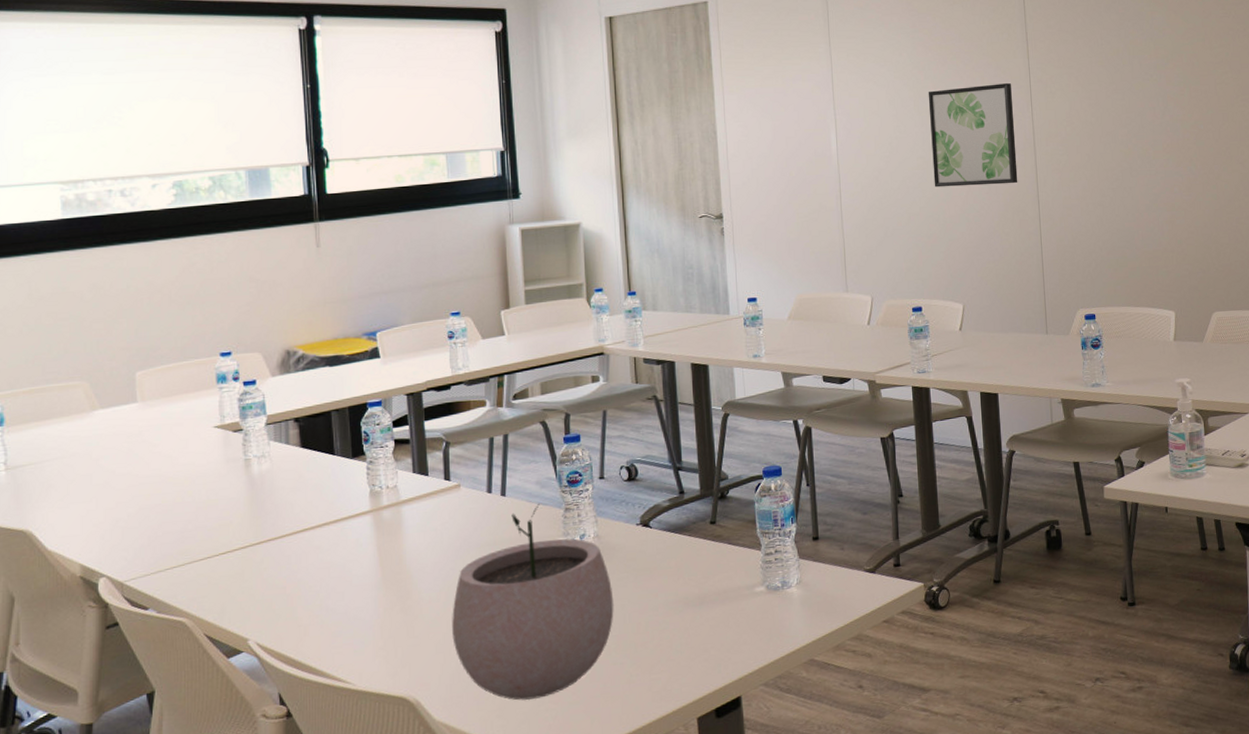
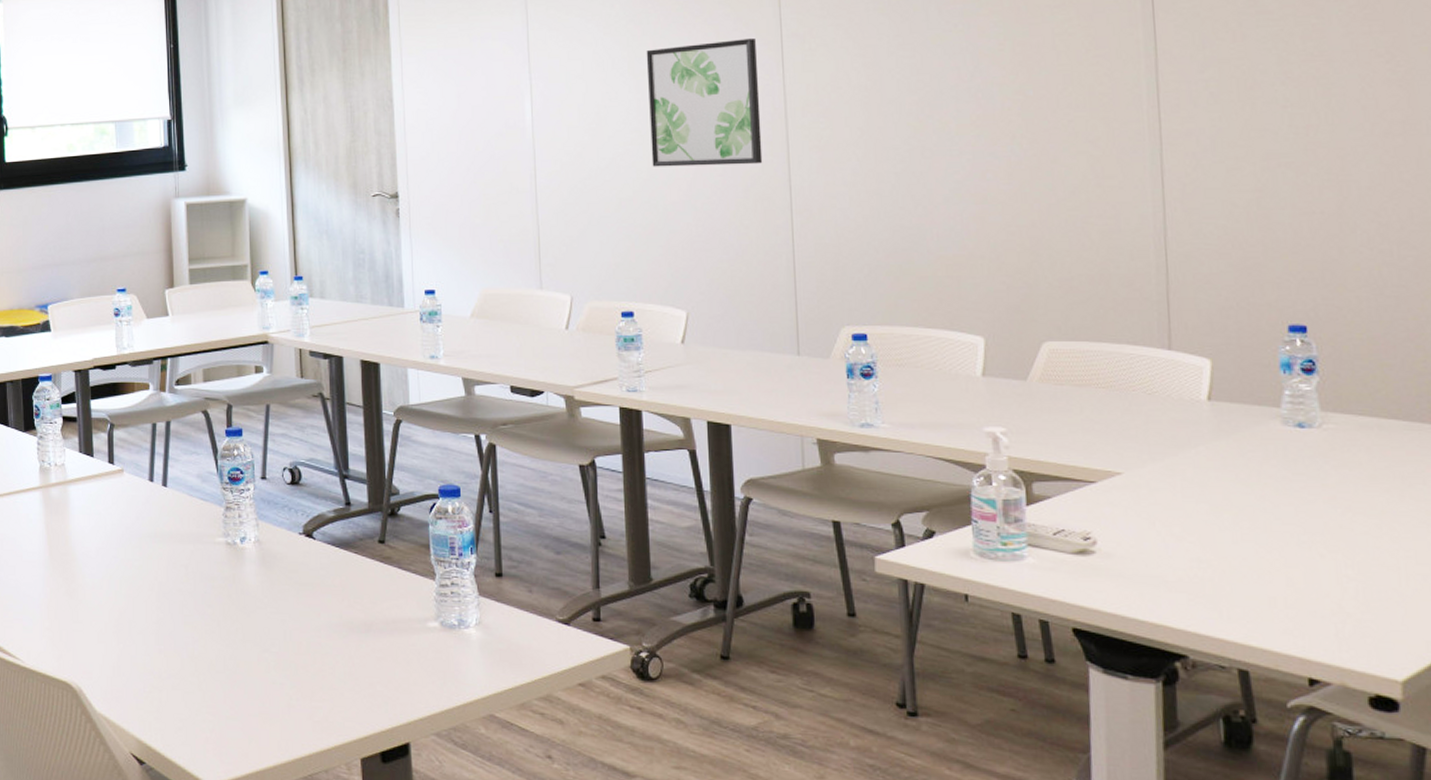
plant pot: present [452,504,614,700] -> none [113,499,274,707]

